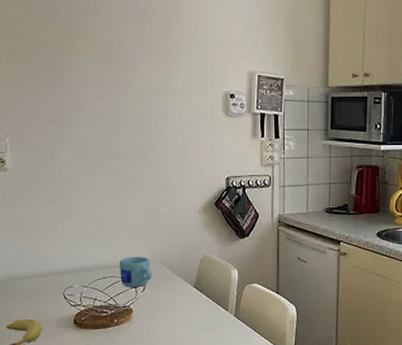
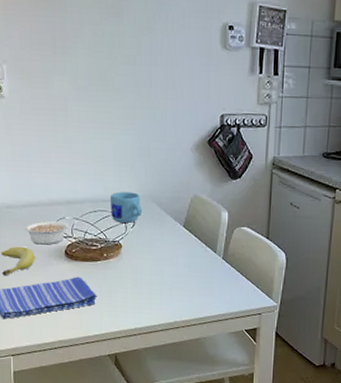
legume: none [30,290,82,315] -> present [24,221,74,245]

